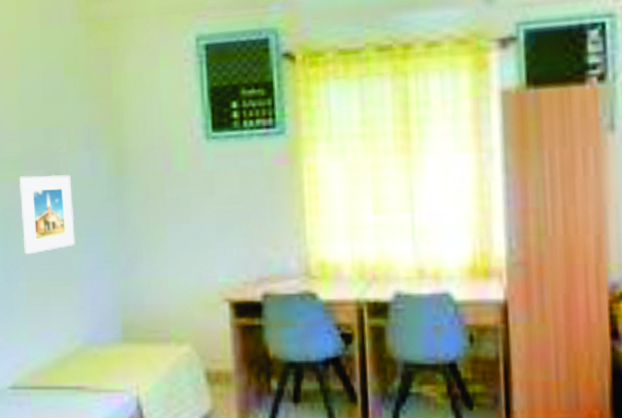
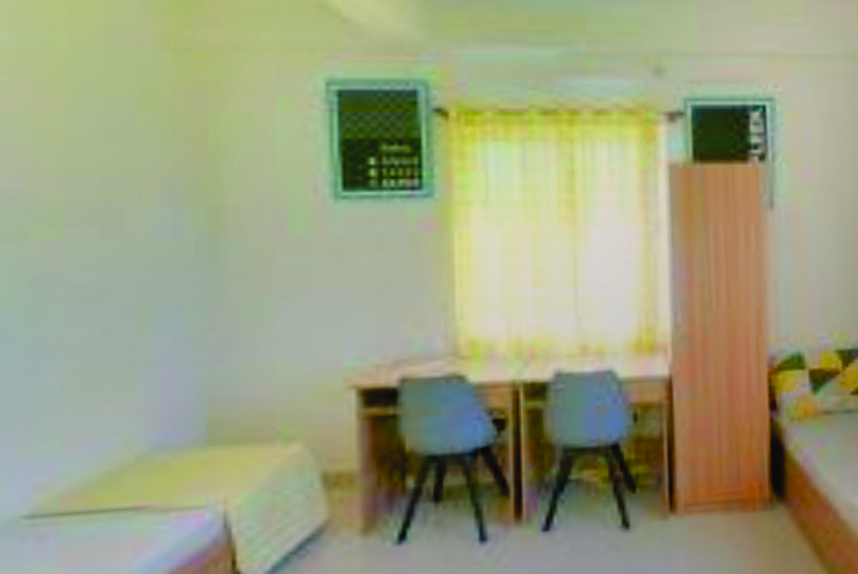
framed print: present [19,174,75,255] -> none [59,235,143,338]

